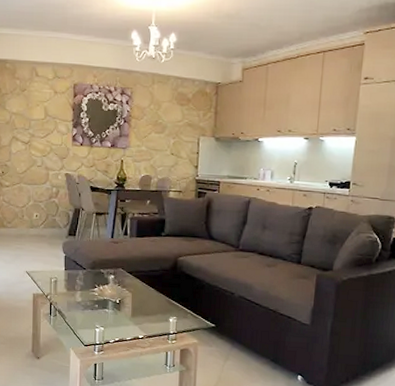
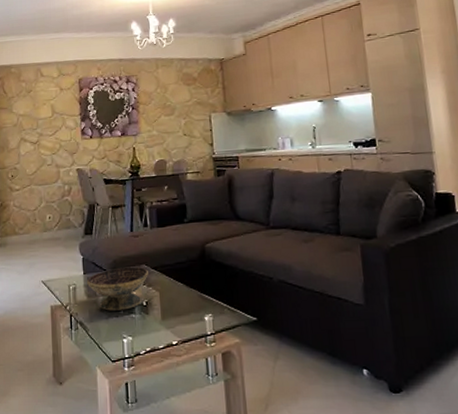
decorative bowl: none [68,268,124,305] -> present [87,266,148,311]

